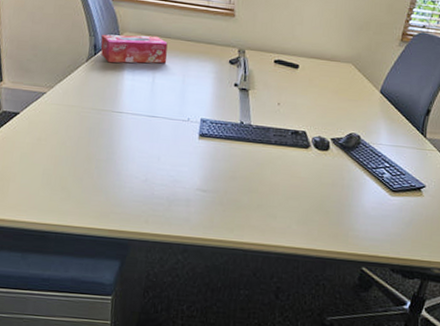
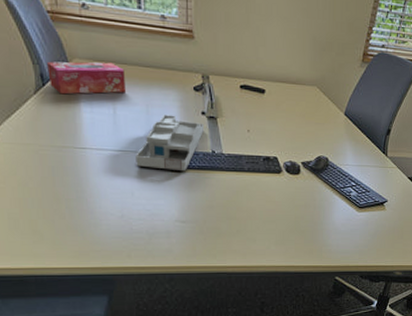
desk organizer: none [166,85,236,140] -> present [136,114,205,172]

